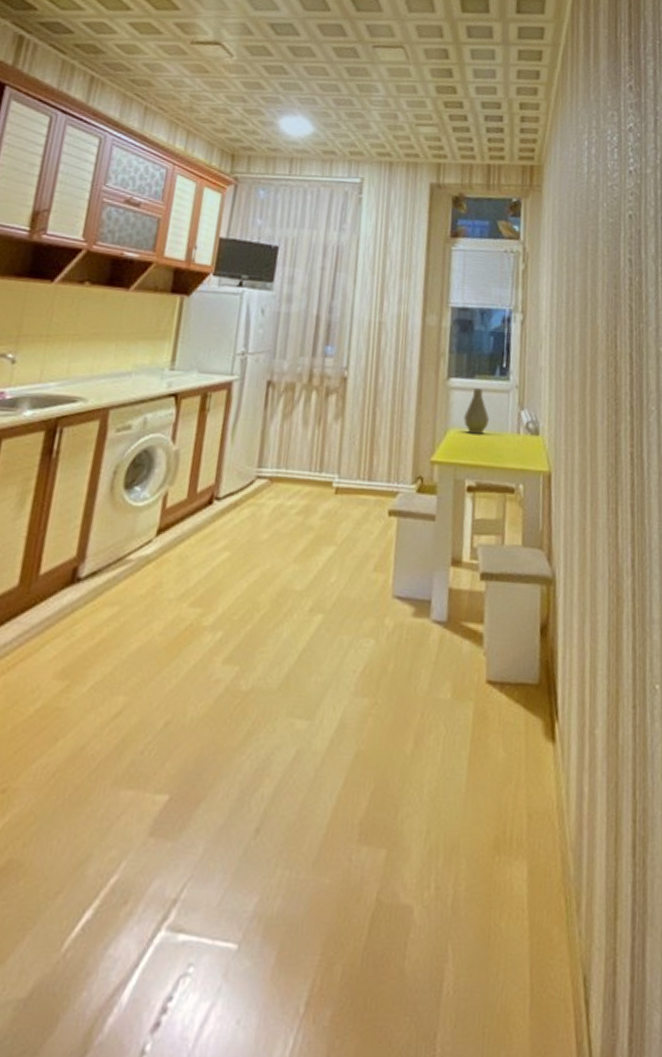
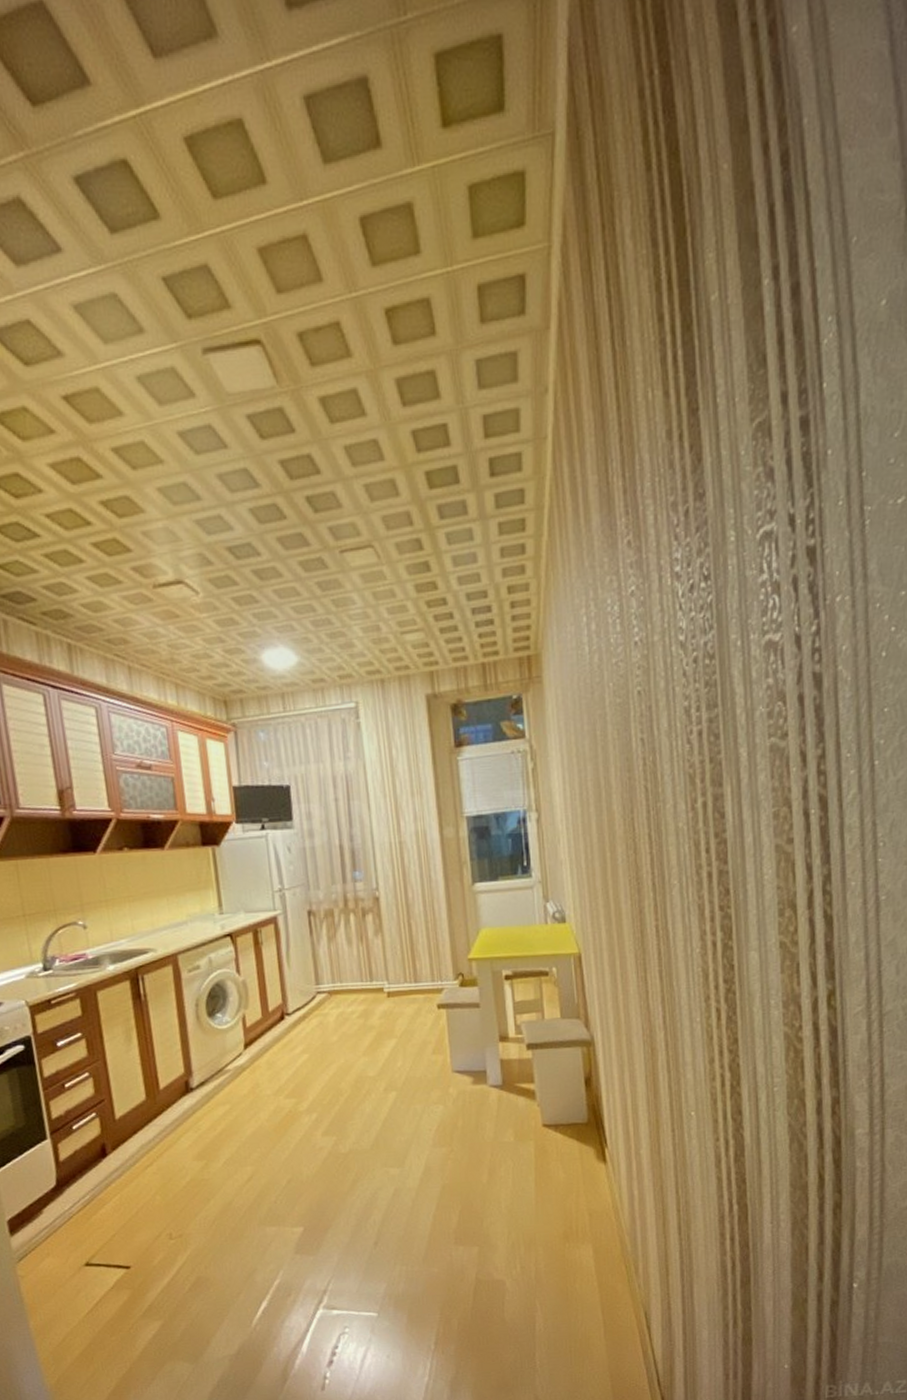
vase: present [464,388,490,435] -> none [493,889,518,931]

